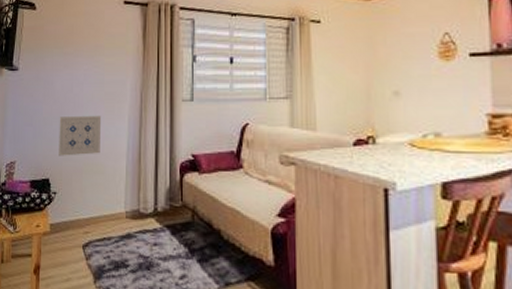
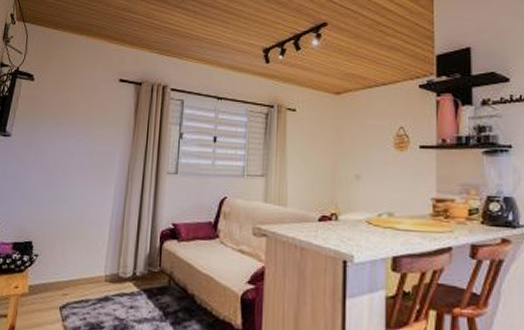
wall art: present [59,115,102,156] -> none [44,182,89,221]

